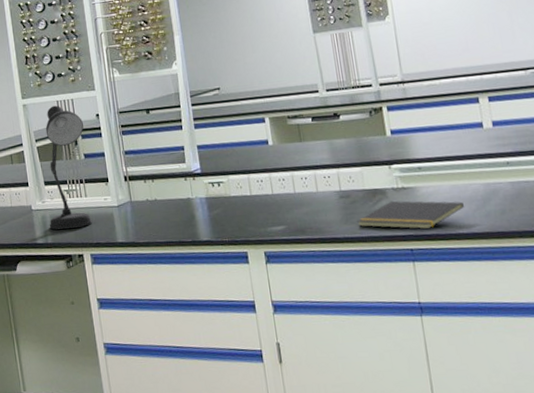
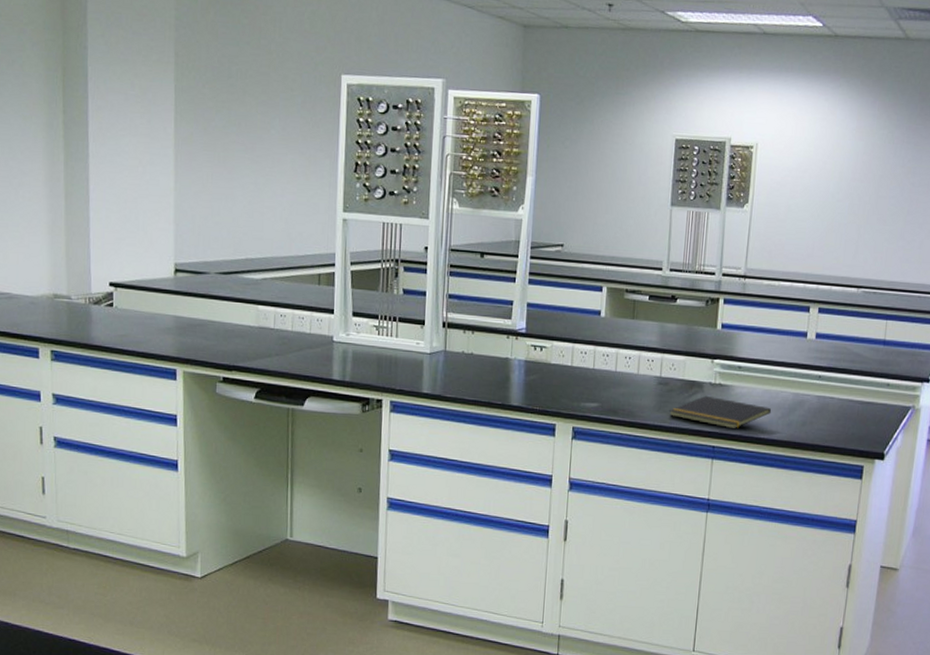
desk lamp: present [45,105,93,230] -> none [349,227,408,370]

